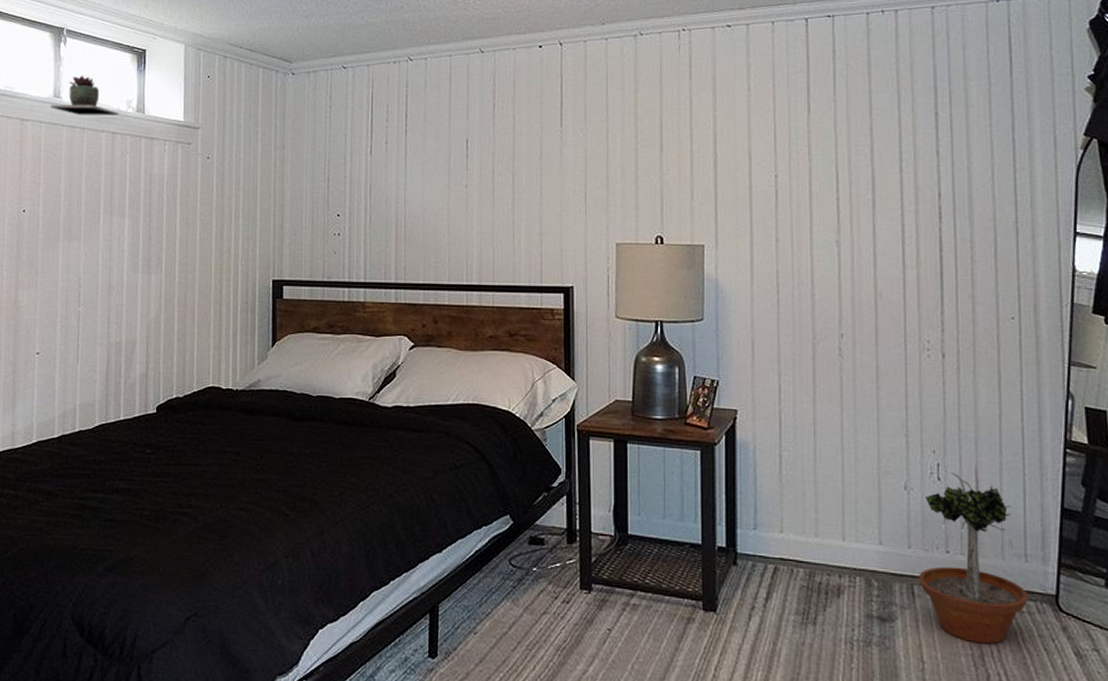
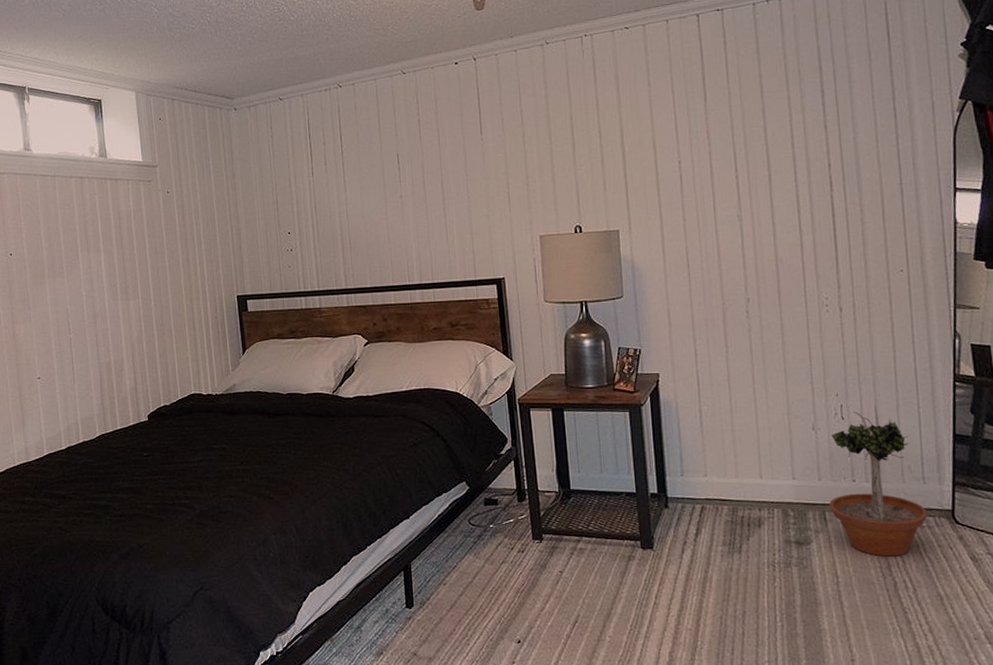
succulent plant: present [50,75,119,115] -> none [22,128,84,165]

